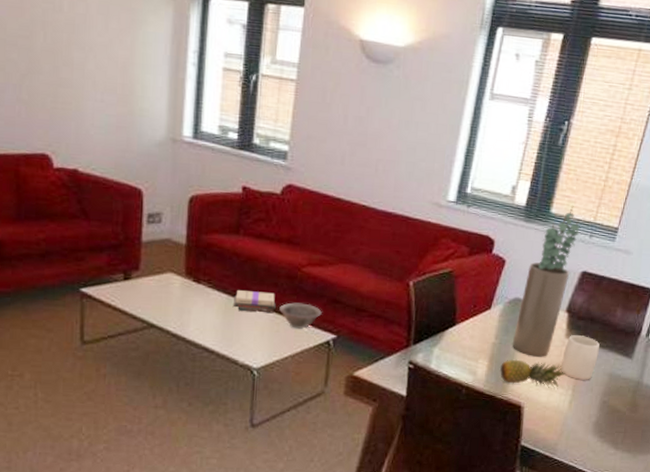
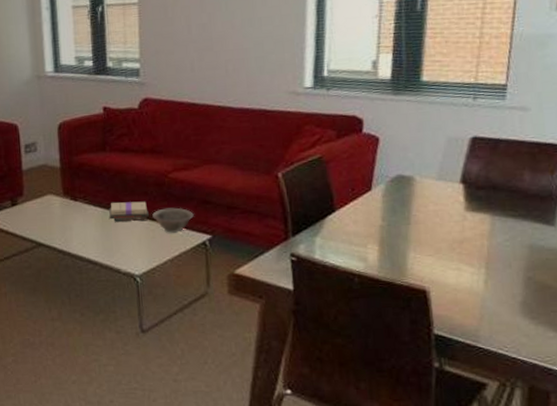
fruit: present [500,359,566,389] -> none [394,240,474,269]
vase: present [512,205,581,357] -> none [402,69,461,236]
mug: present [560,335,600,380] -> none [465,206,511,256]

